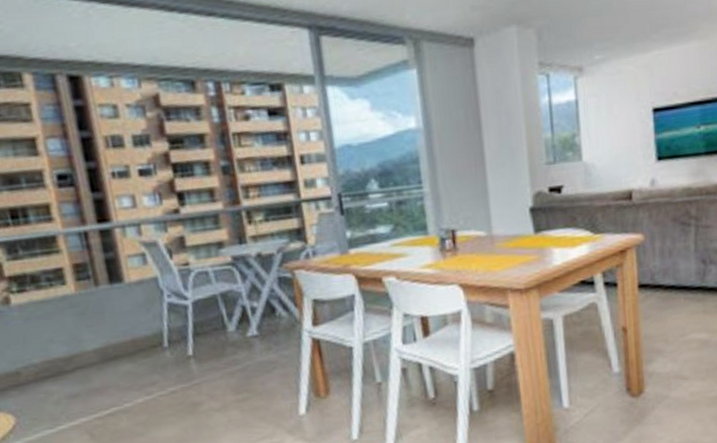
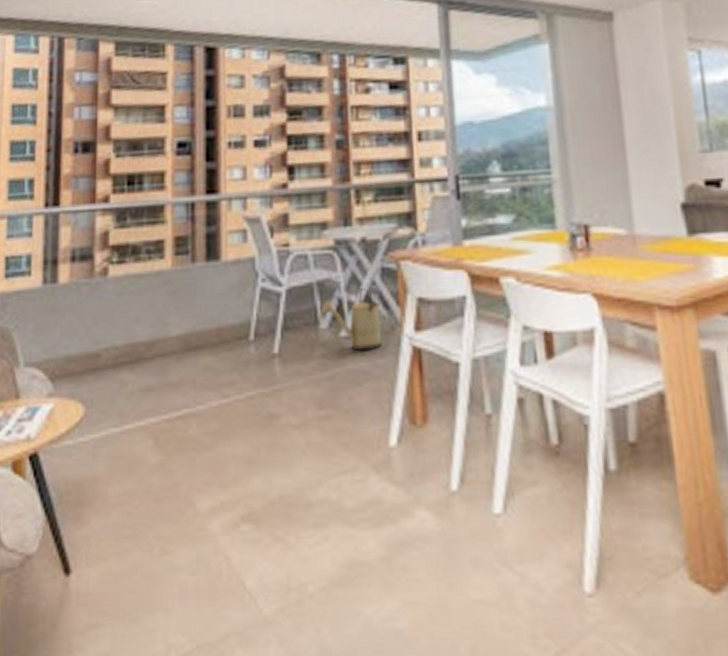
watering can: none [226,295,287,347] -> present [320,288,386,352]

